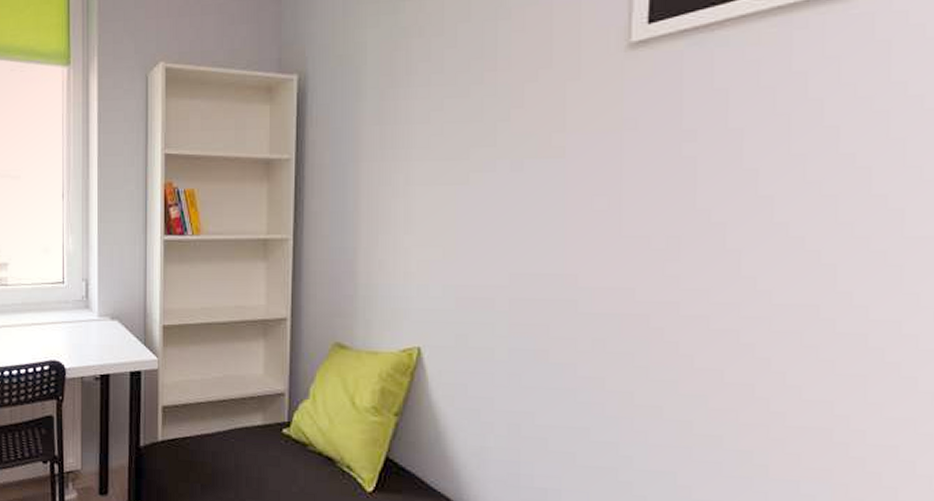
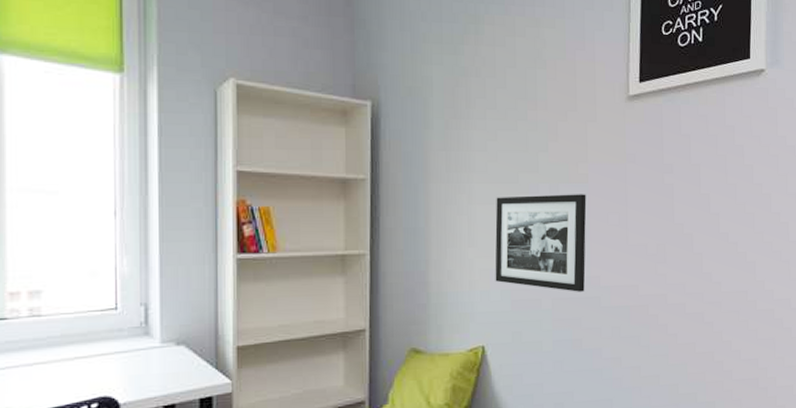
picture frame: none [436,171,562,293] -> present [495,194,587,292]

